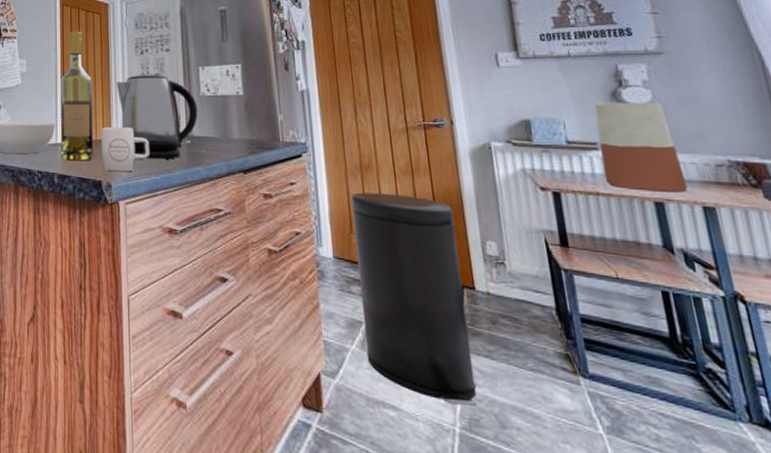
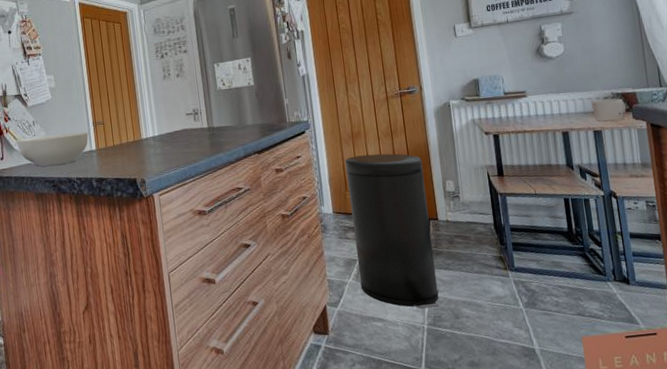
bottle: present [61,31,94,161] -> none [89,42,127,164]
mug: present [101,126,149,172] -> none [131,127,177,169]
kettle: present [116,74,198,160] -> none [141,74,217,153]
vase: present [593,102,687,192] -> none [523,53,584,125]
mug: none [696,166,753,199] -> present [591,98,626,122]

